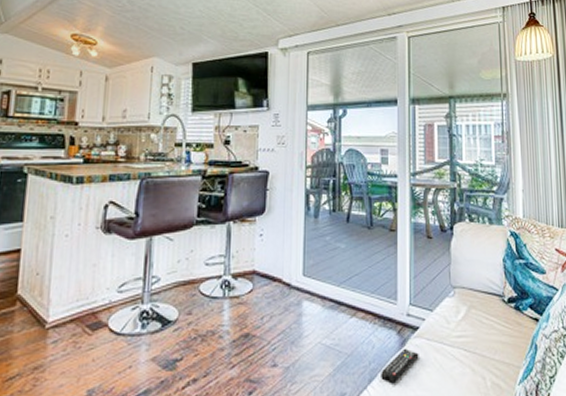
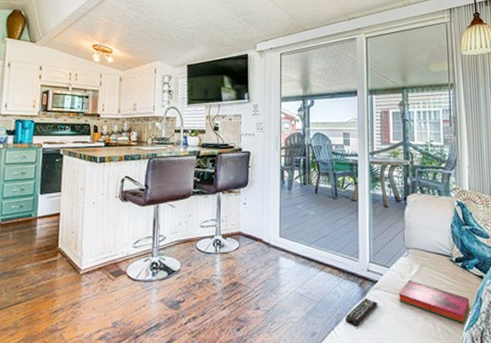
hardback book: none [443,324,523,375] -> present [399,279,469,323]

